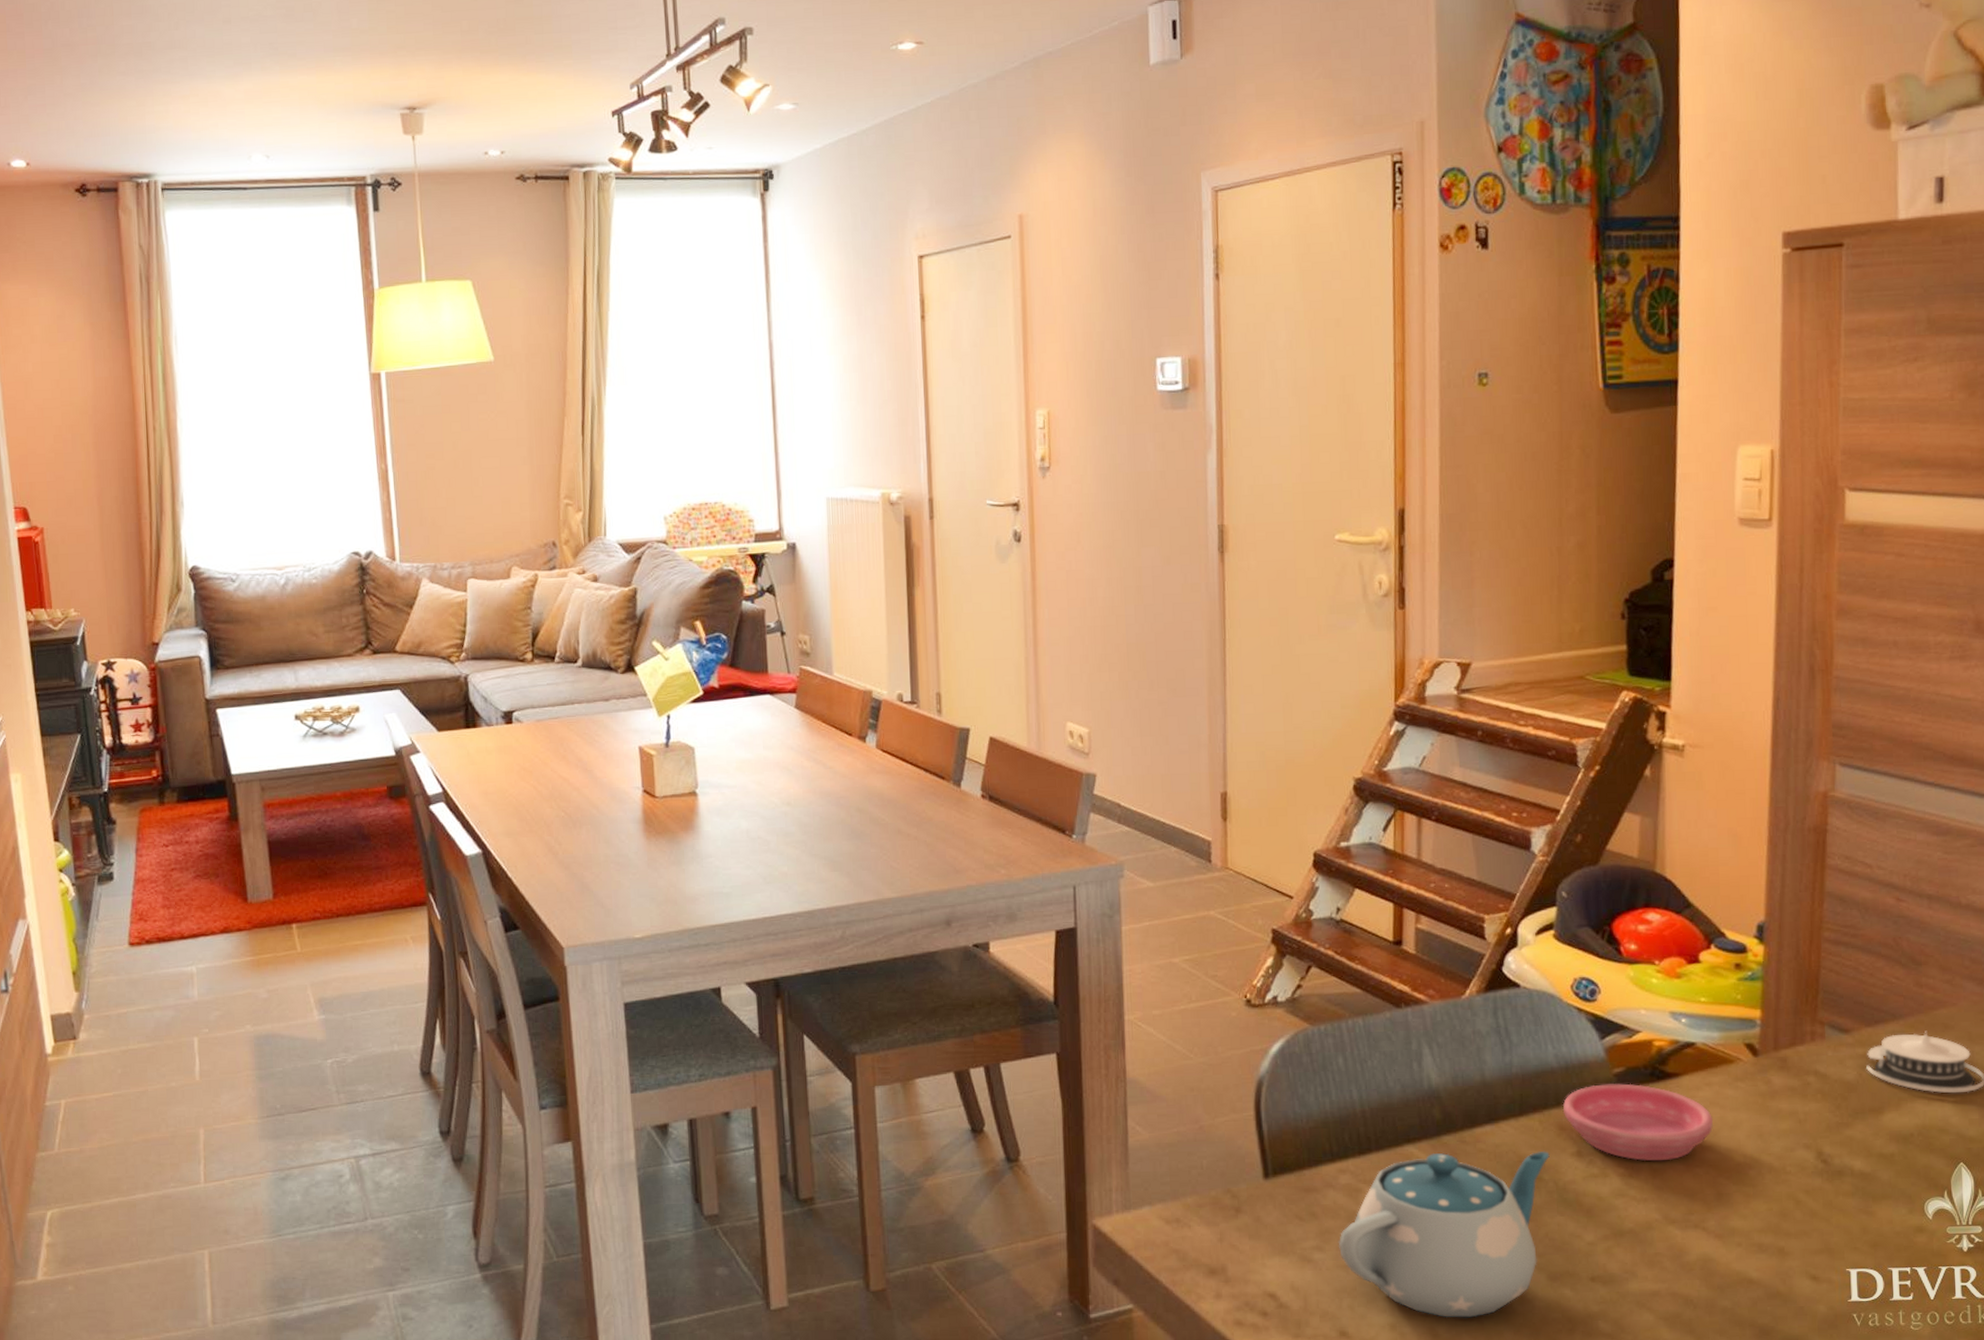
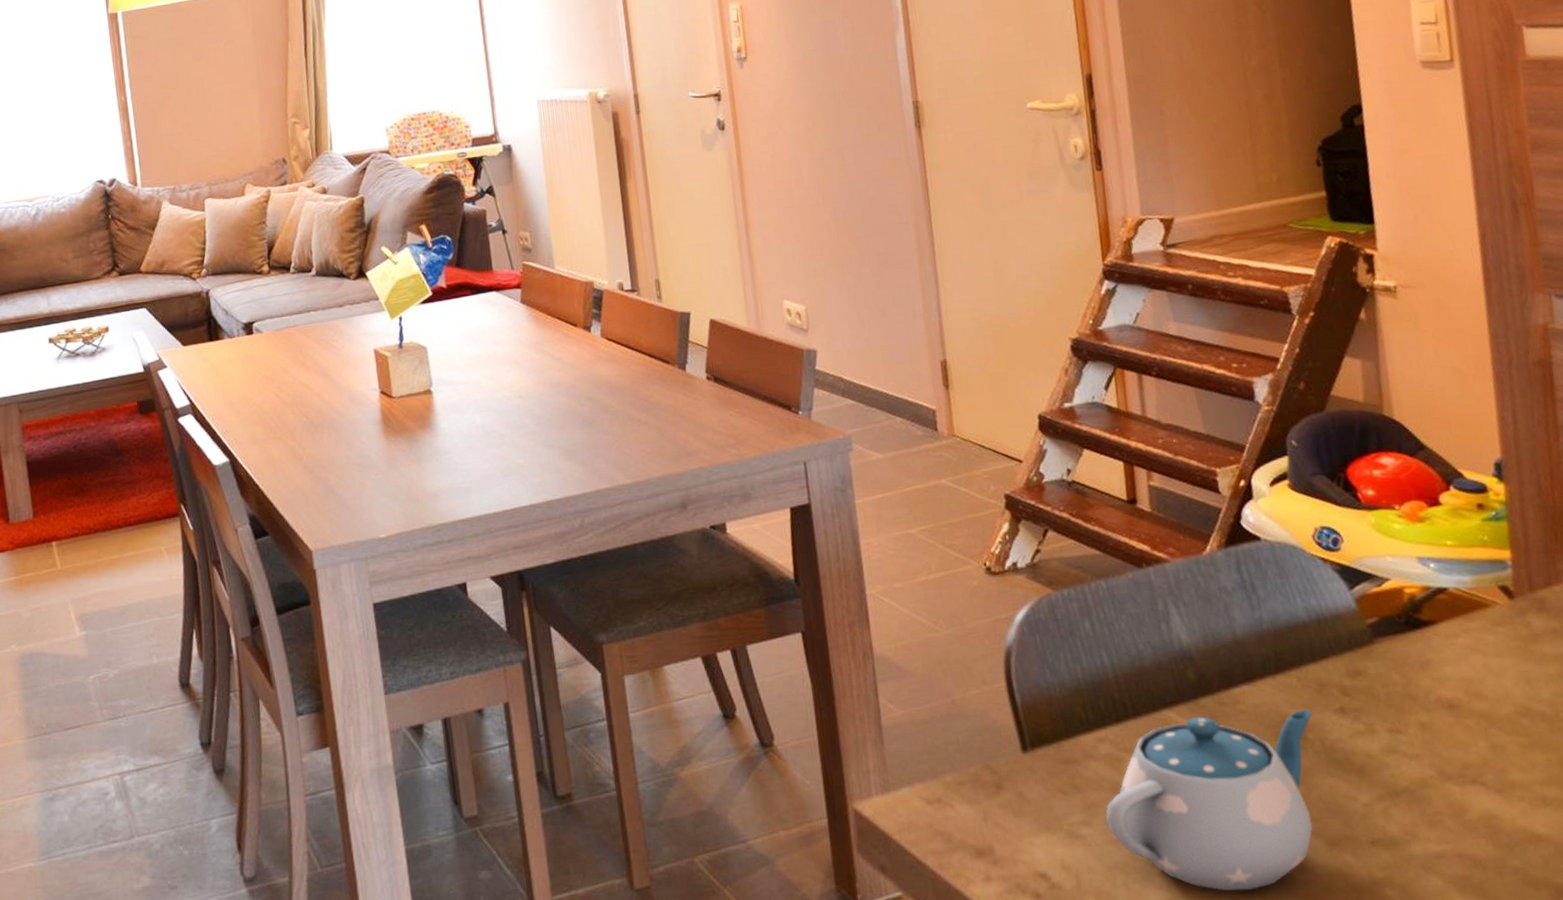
saucer: present [1562,1083,1714,1161] -> none [1318,633,1478,715]

